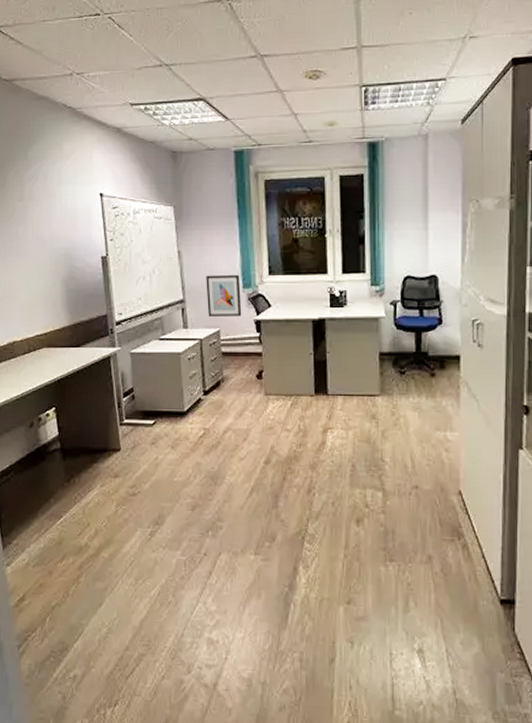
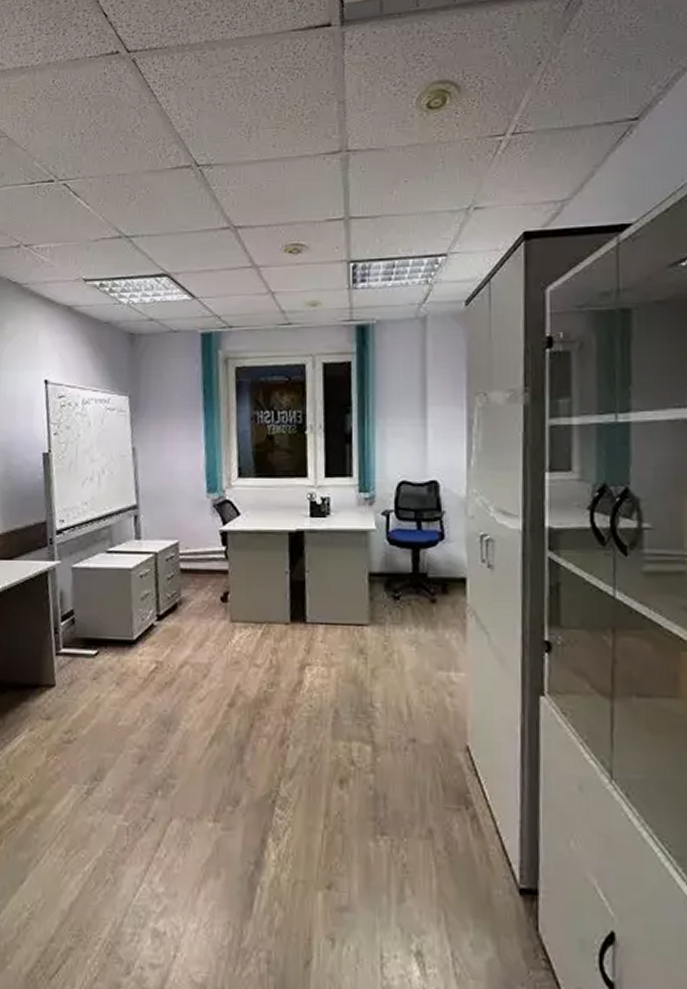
wall art: present [206,274,242,318] -> none [163,476,206,527]

